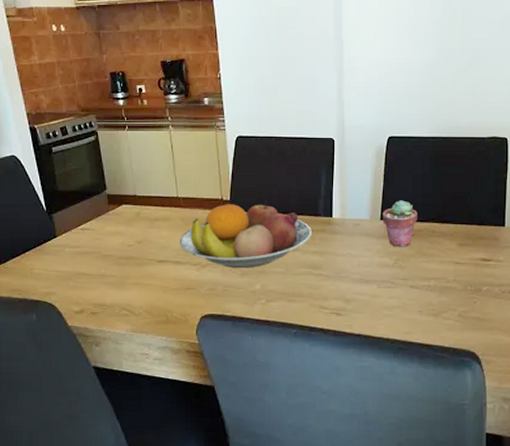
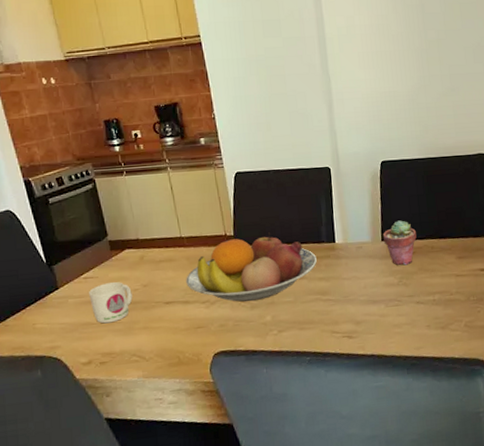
mug: none [85,236,126,276] -> present [89,282,133,324]

